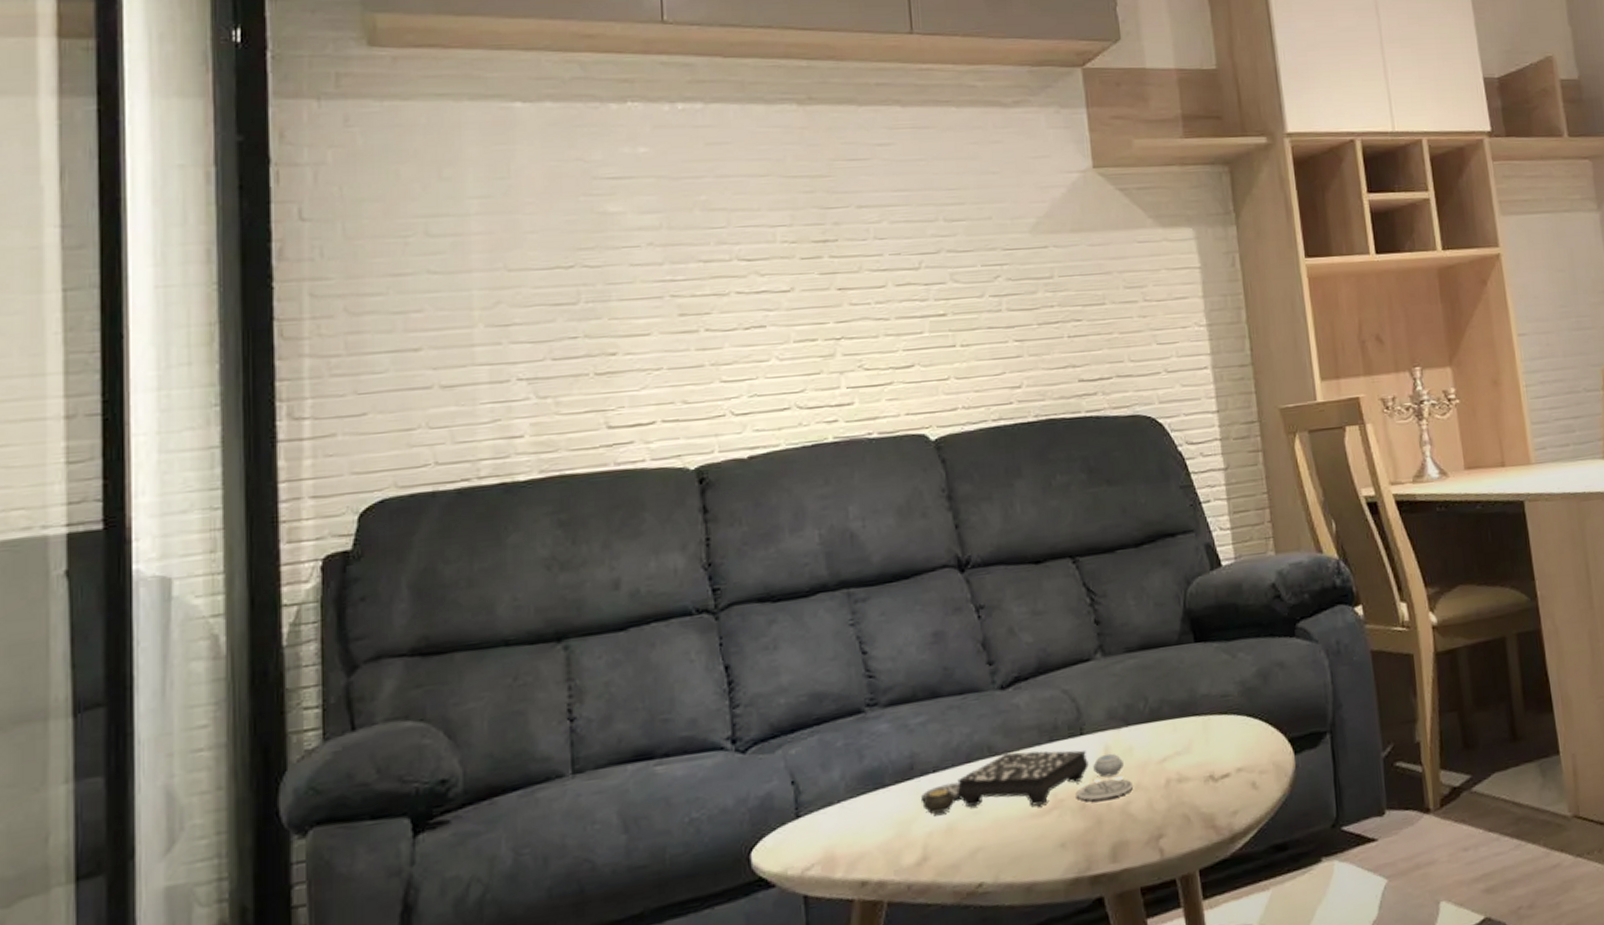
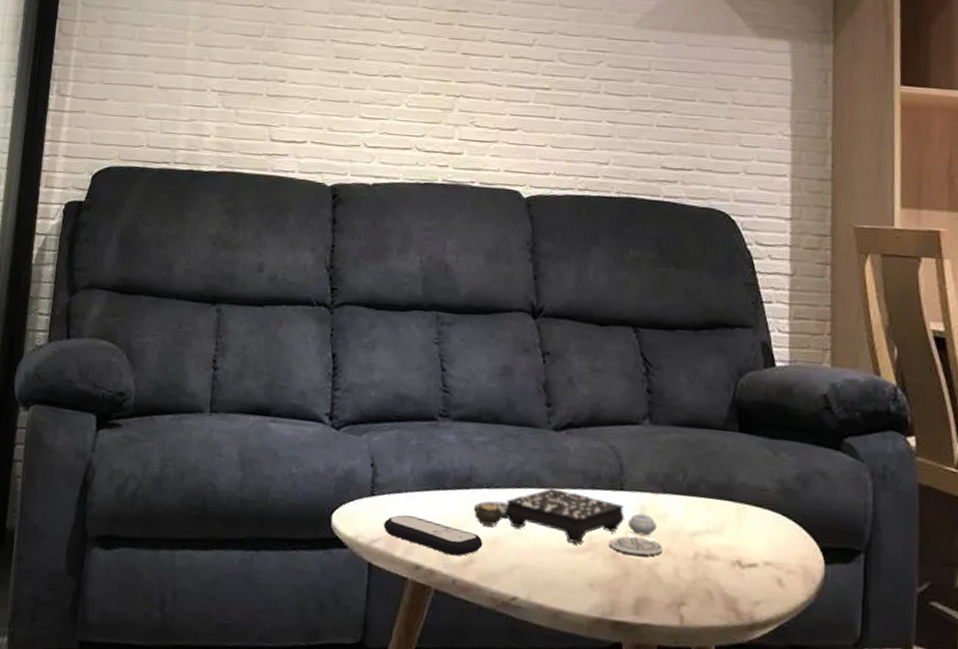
remote control: none [816,826,937,860] -> present [383,515,483,557]

